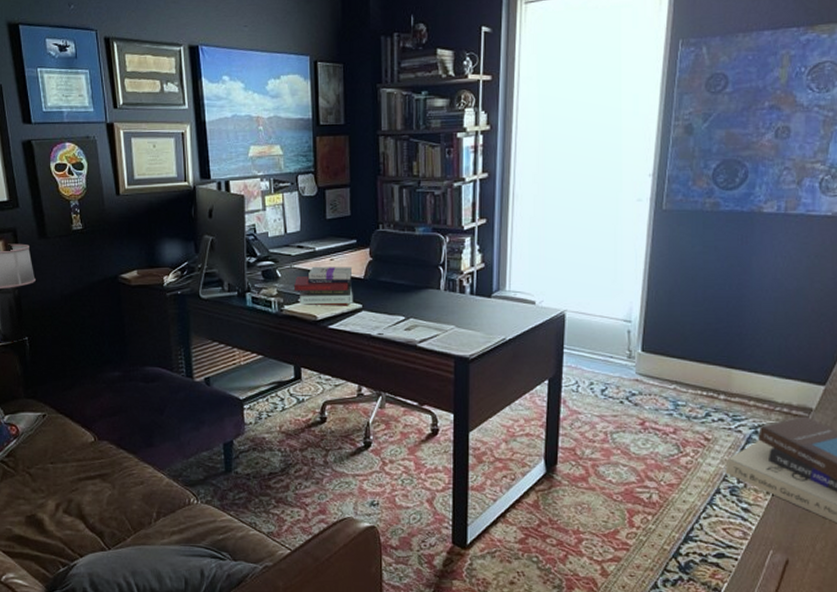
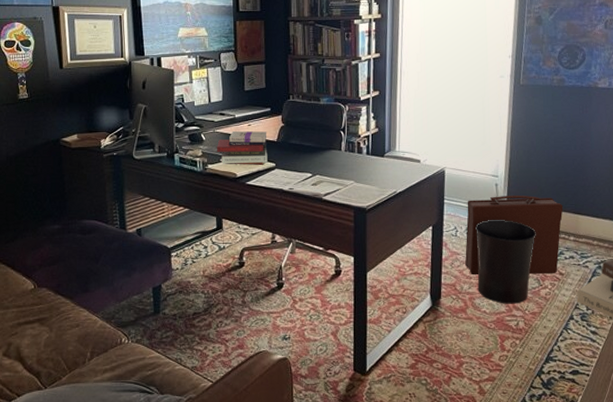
briefcase: none [588,344,712,438] -> present [465,195,563,274]
waste bin: none [602,374,678,473] -> present [475,220,537,304]

